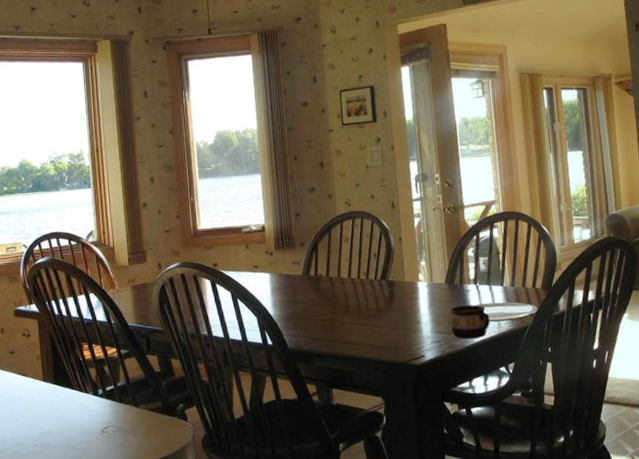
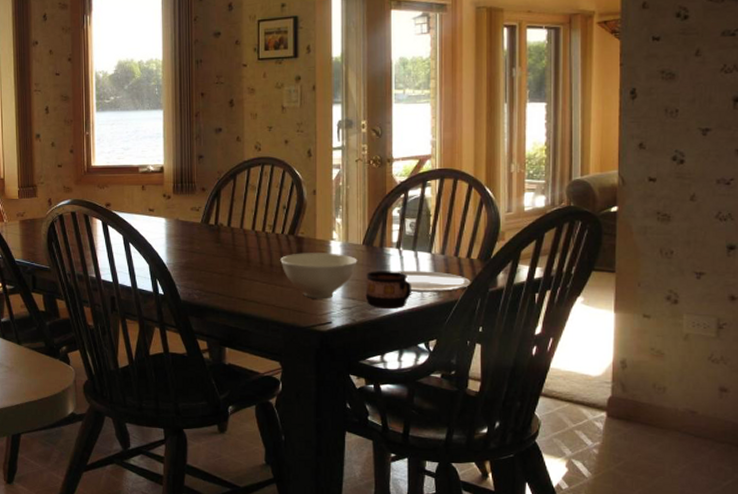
bowl: none [375,293,442,336] -> present [280,253,357,299]

